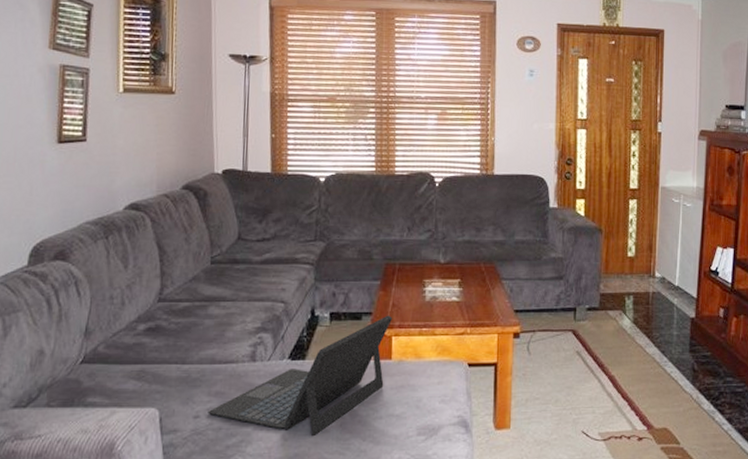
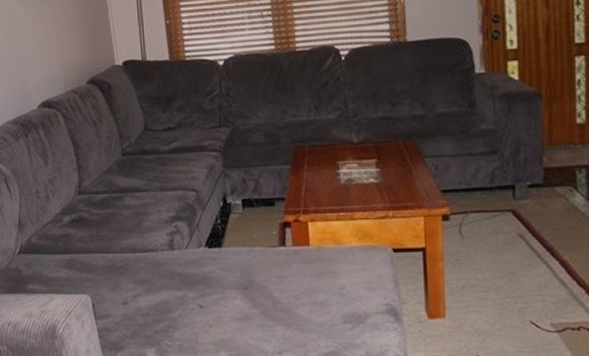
laptop: present [208,315,393,435] -> none [135,200,308,322]

